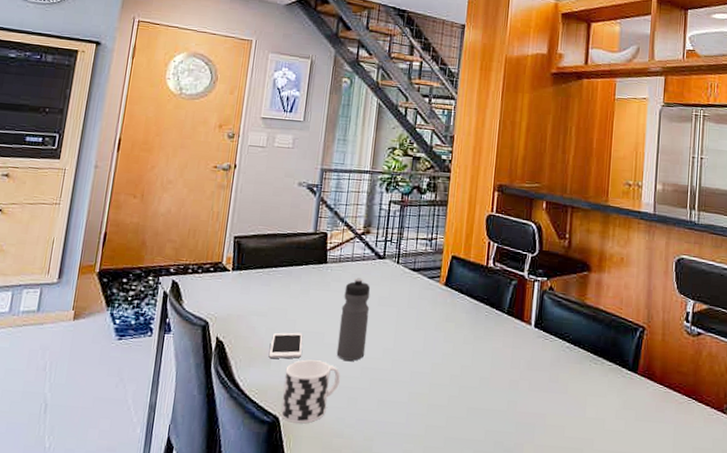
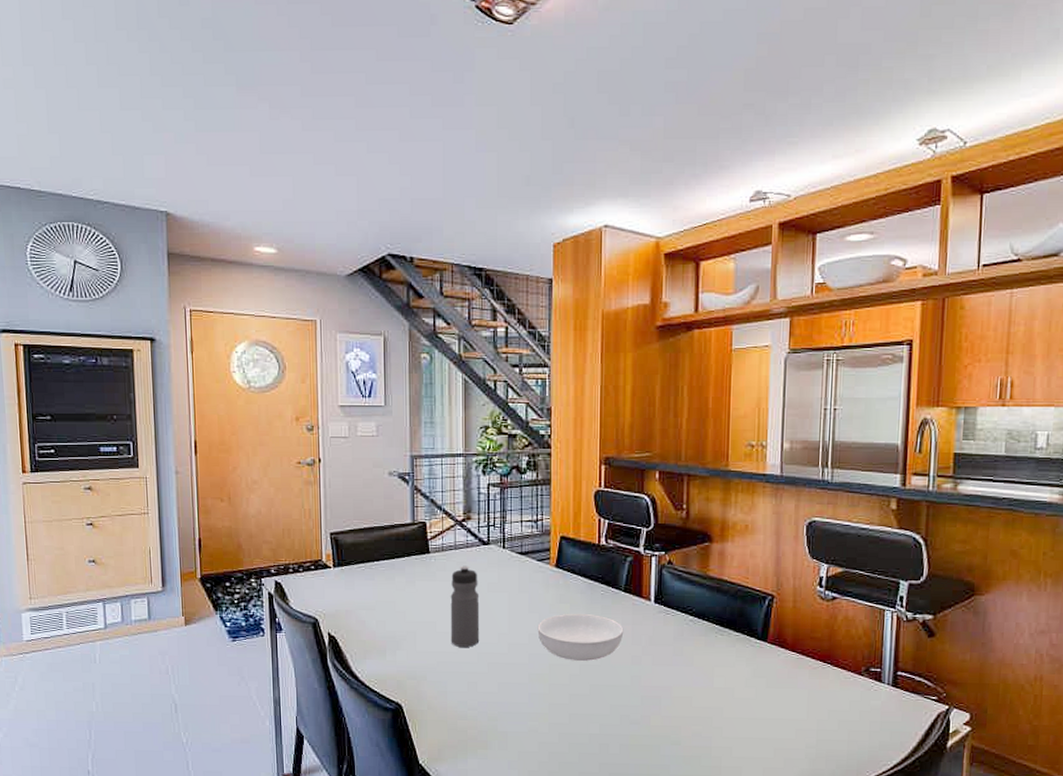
cell phone: present [268,332,303,359] -> none [382,623,415,650]
cup: present [280,359,340,424] -> none [401,648,457,709]
serving bowl: none [421,332,504,383] -> present [537,613,624,661]

